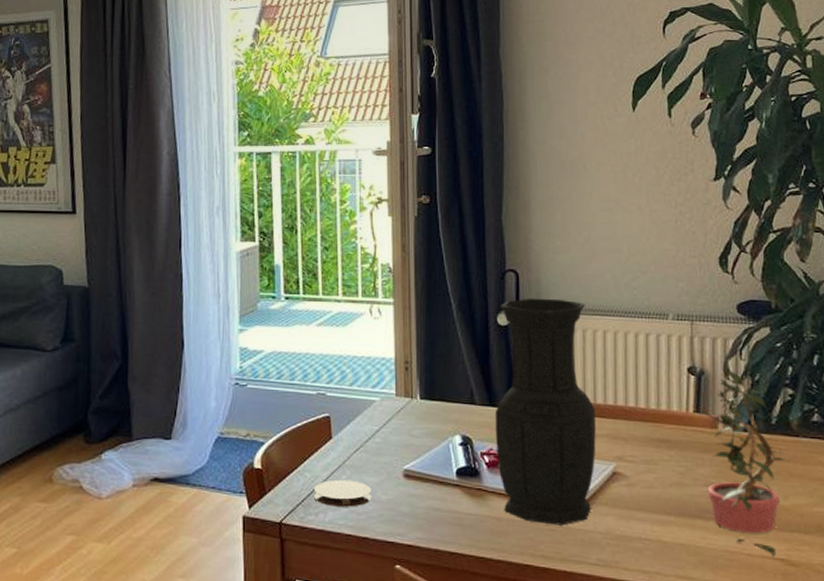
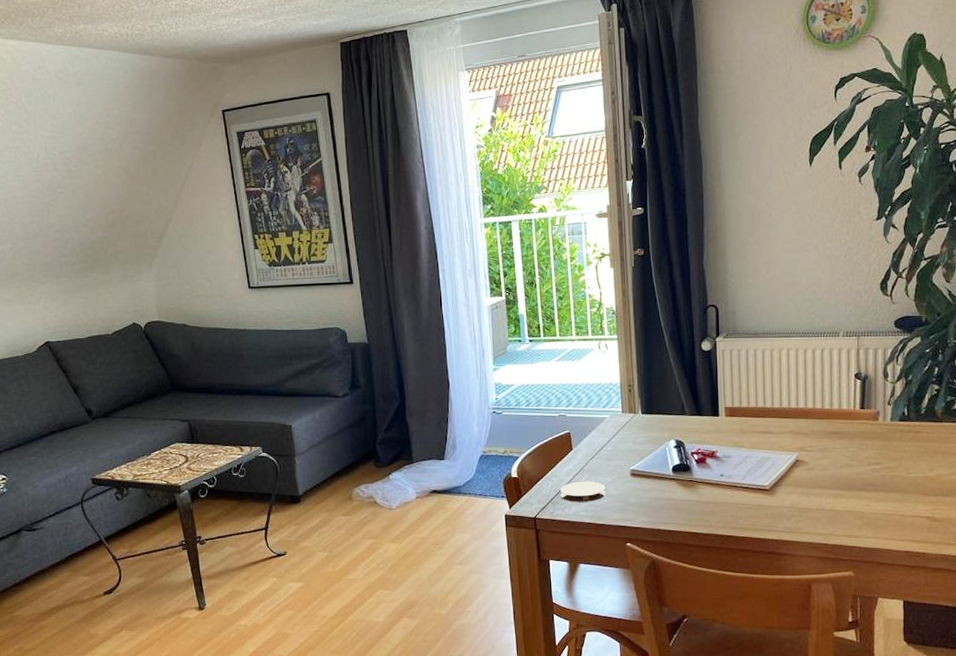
vase: present [495,298,596,526] -> none [701,326,783,504]
potted plant: present [692,370,788,557] -> none [858,373,934,516]

